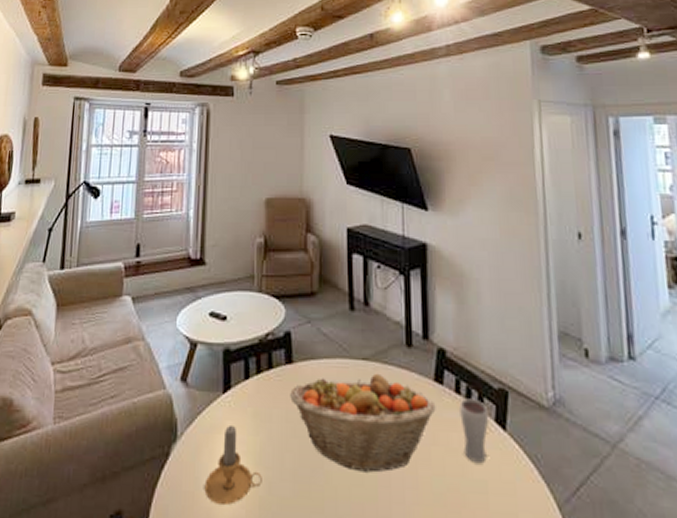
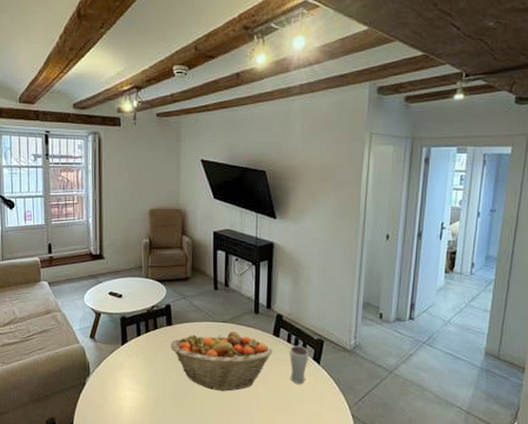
candle: present [204,424,262,506] -> none [111,365,151,413]

